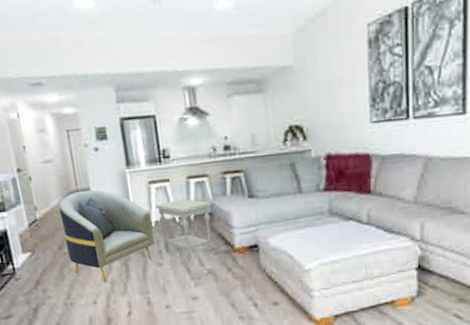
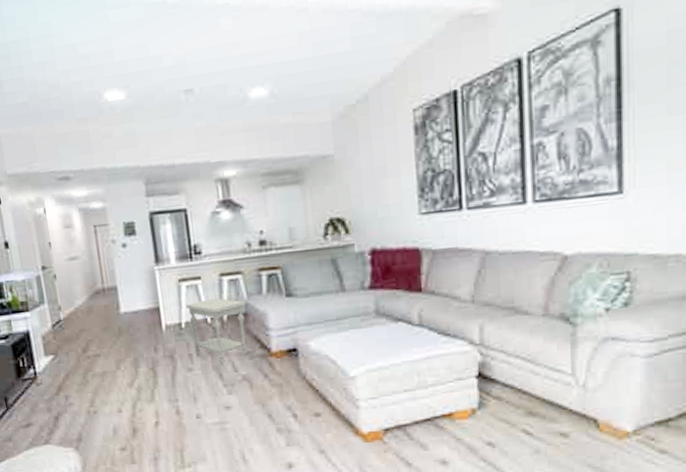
armchair: present [58,189,155,283] -> none [84,288,185,389]

